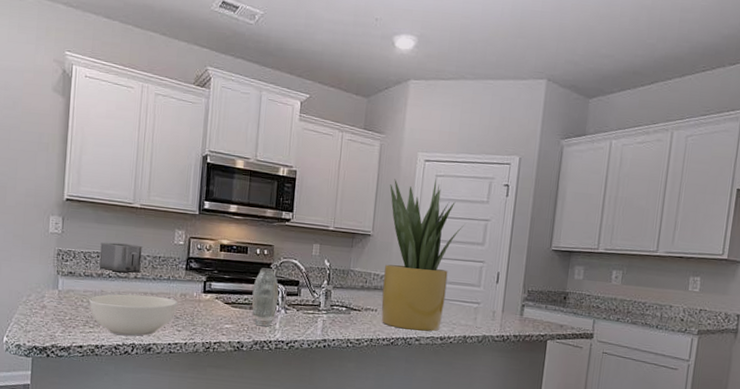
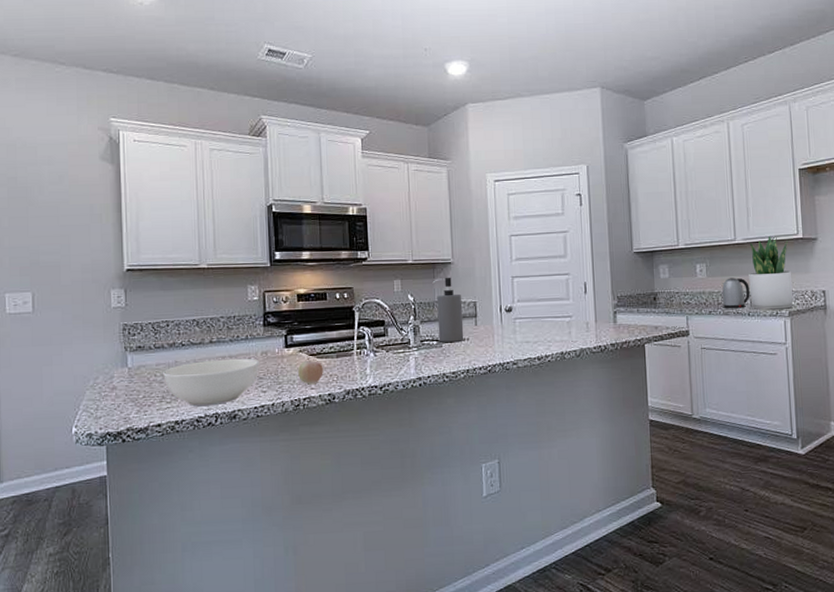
toaster: present [99,242,142,273] -> none [169,307,215,340]
fruit: none [211,305,236,330] -> present [297,357,323,384]
vase: present [251,267,279,327] -> none [337,312,365,374]
soap dispenser: none [348,248,376,311] -> present [431,277,464,342]
planter: present [381,179,465,331] -> none [463,198,544,354]
kettle: none [632,288,663,320] -> present [721,277,750,309]
planter: none [662,253,711,327] -> present [749,236,793,310]

